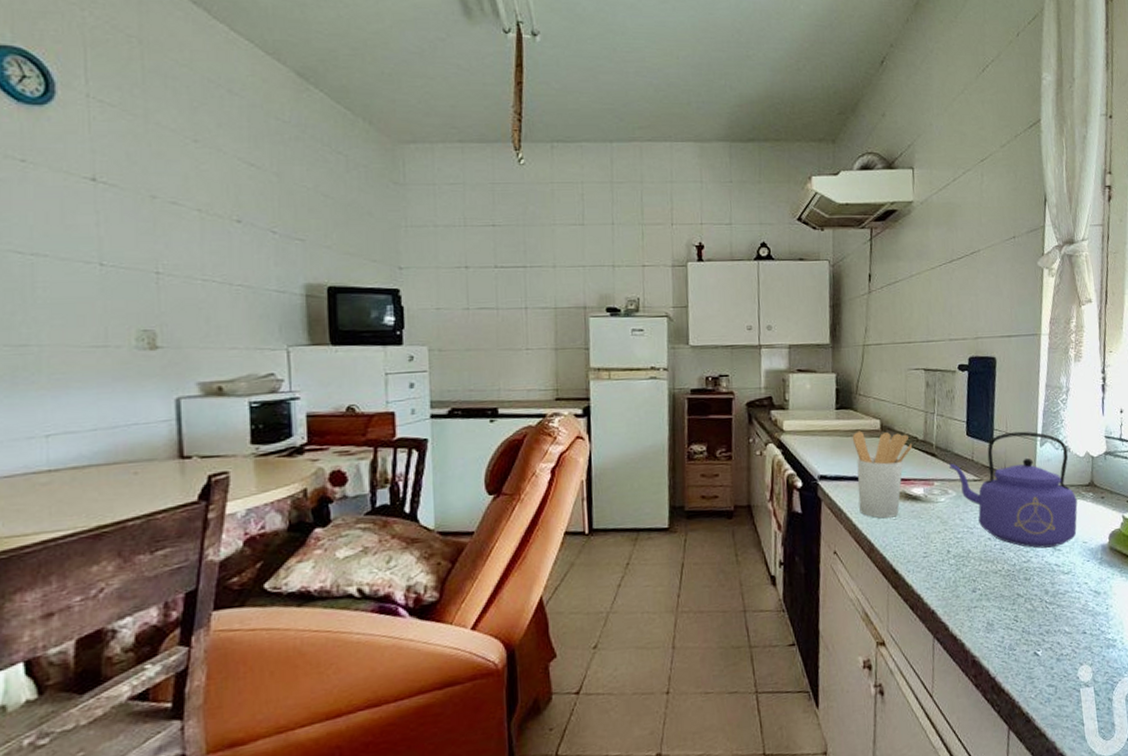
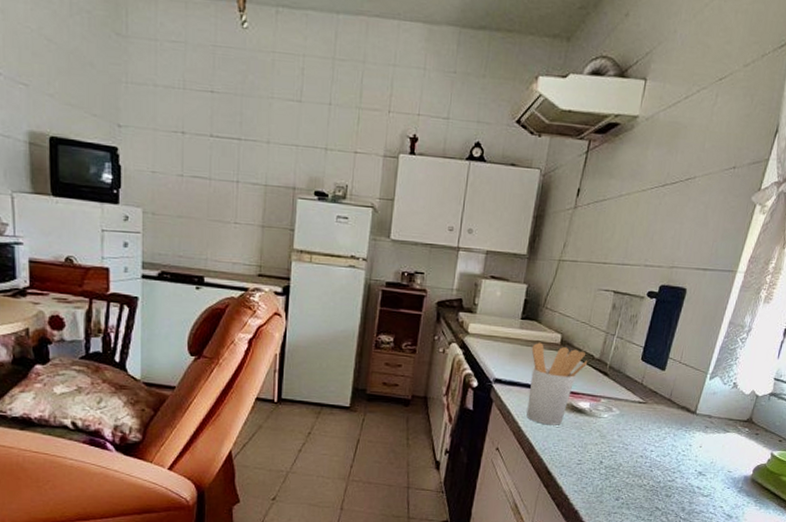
kettle: present [949,431,1078,549] -> none [618,362,736,472]

